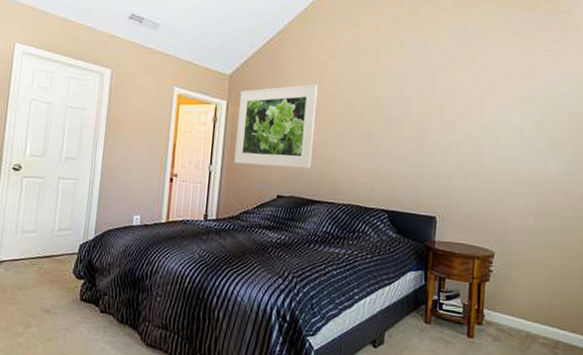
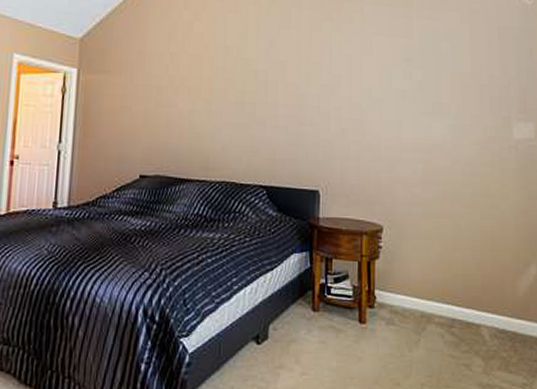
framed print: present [234,84,318,168] -> none [88,47,183,143]

